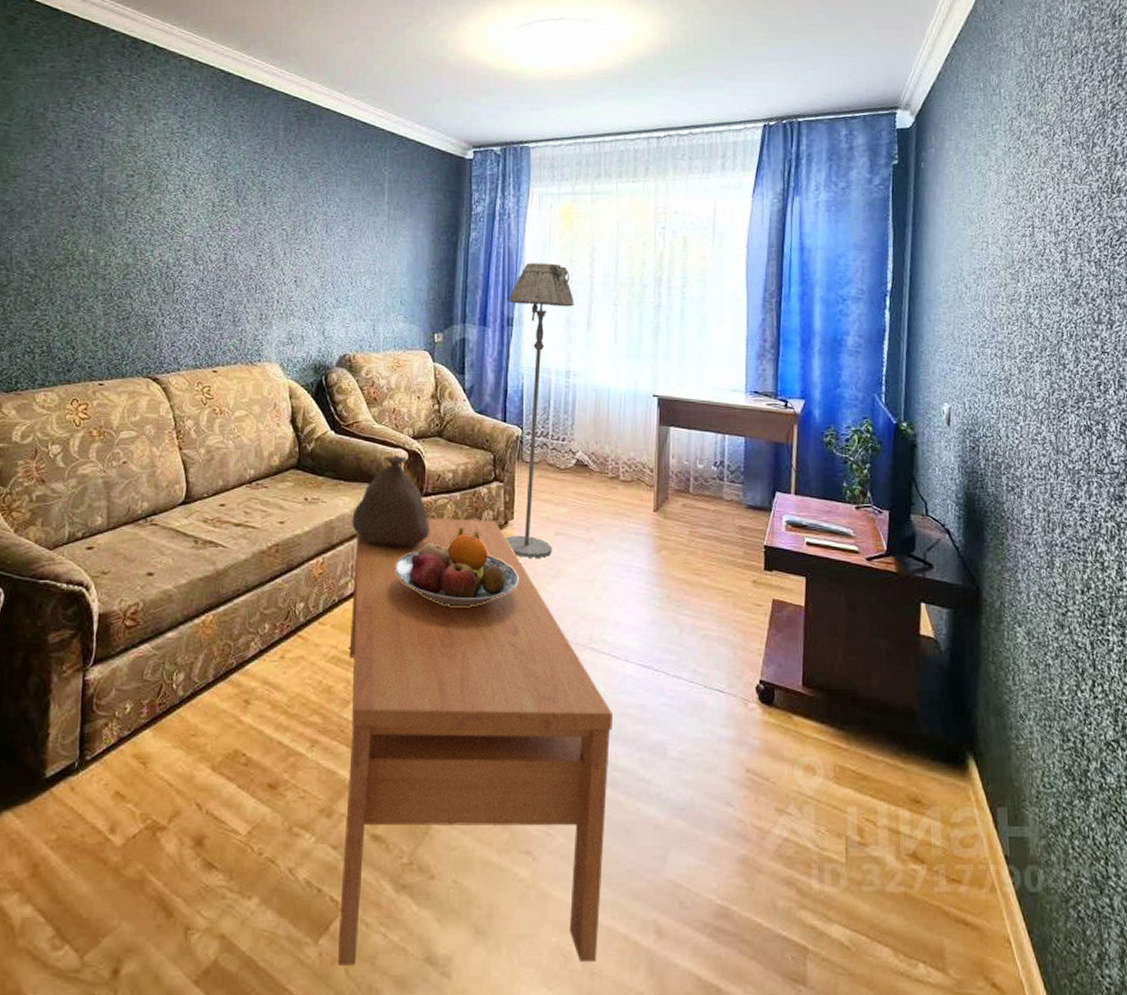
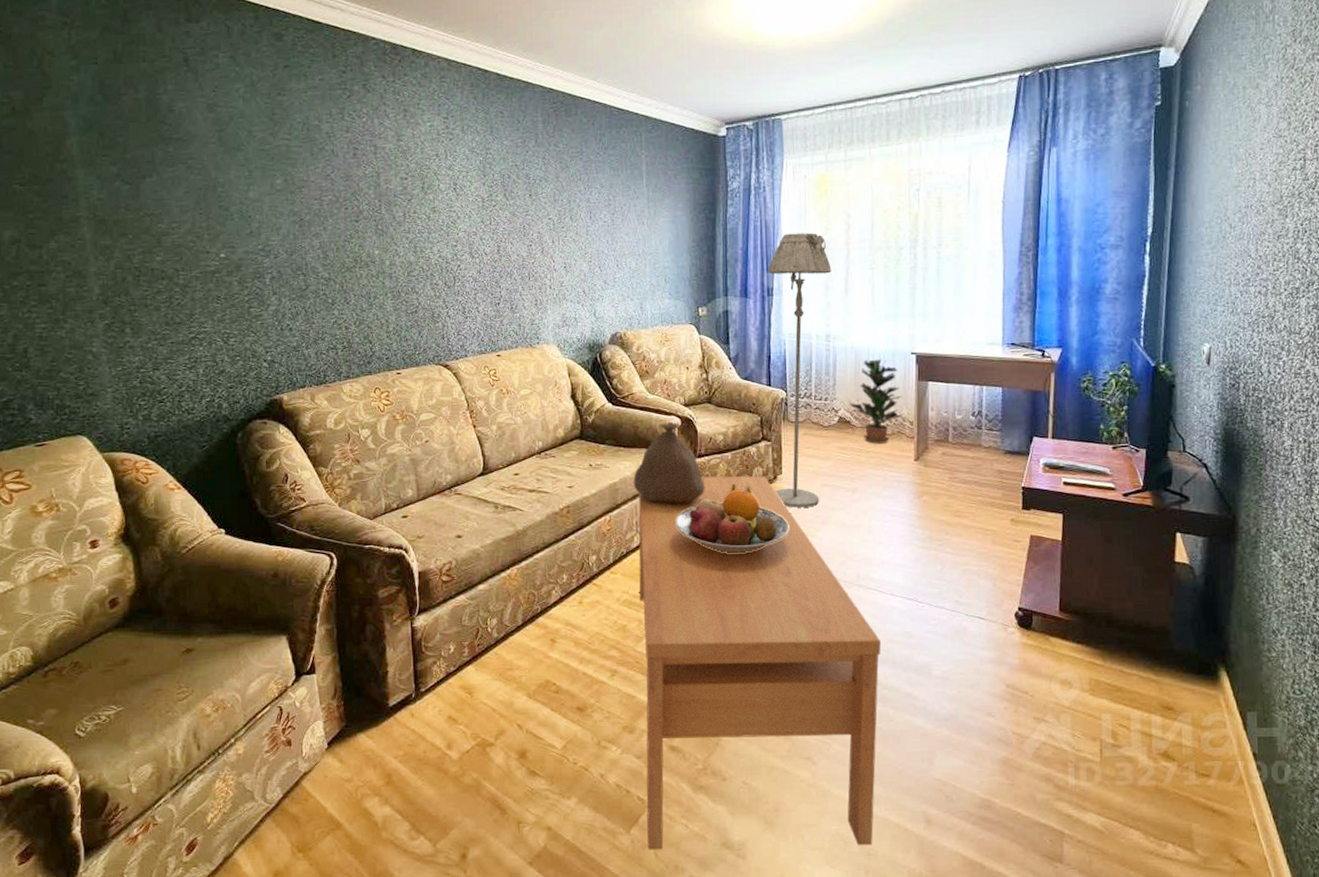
potted plant: none [588,399,643,491] -> present [850,359,903,444]

